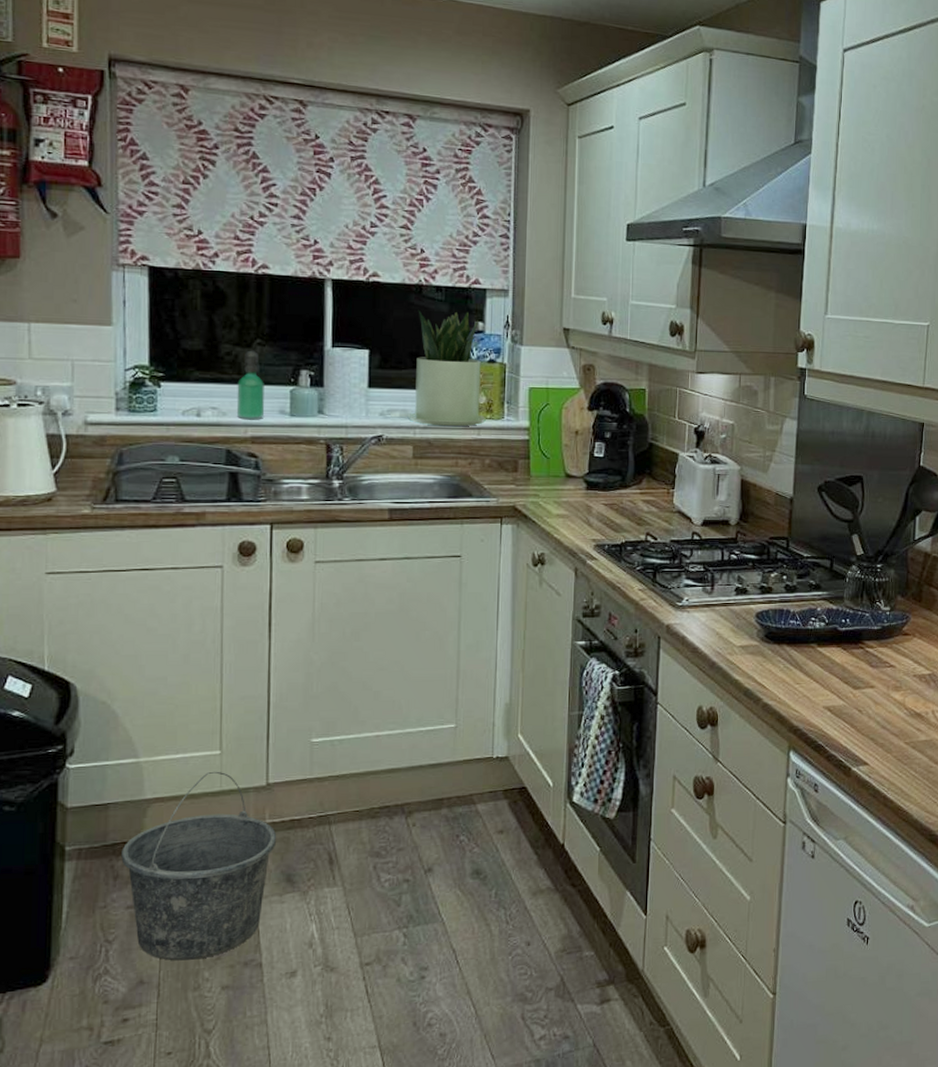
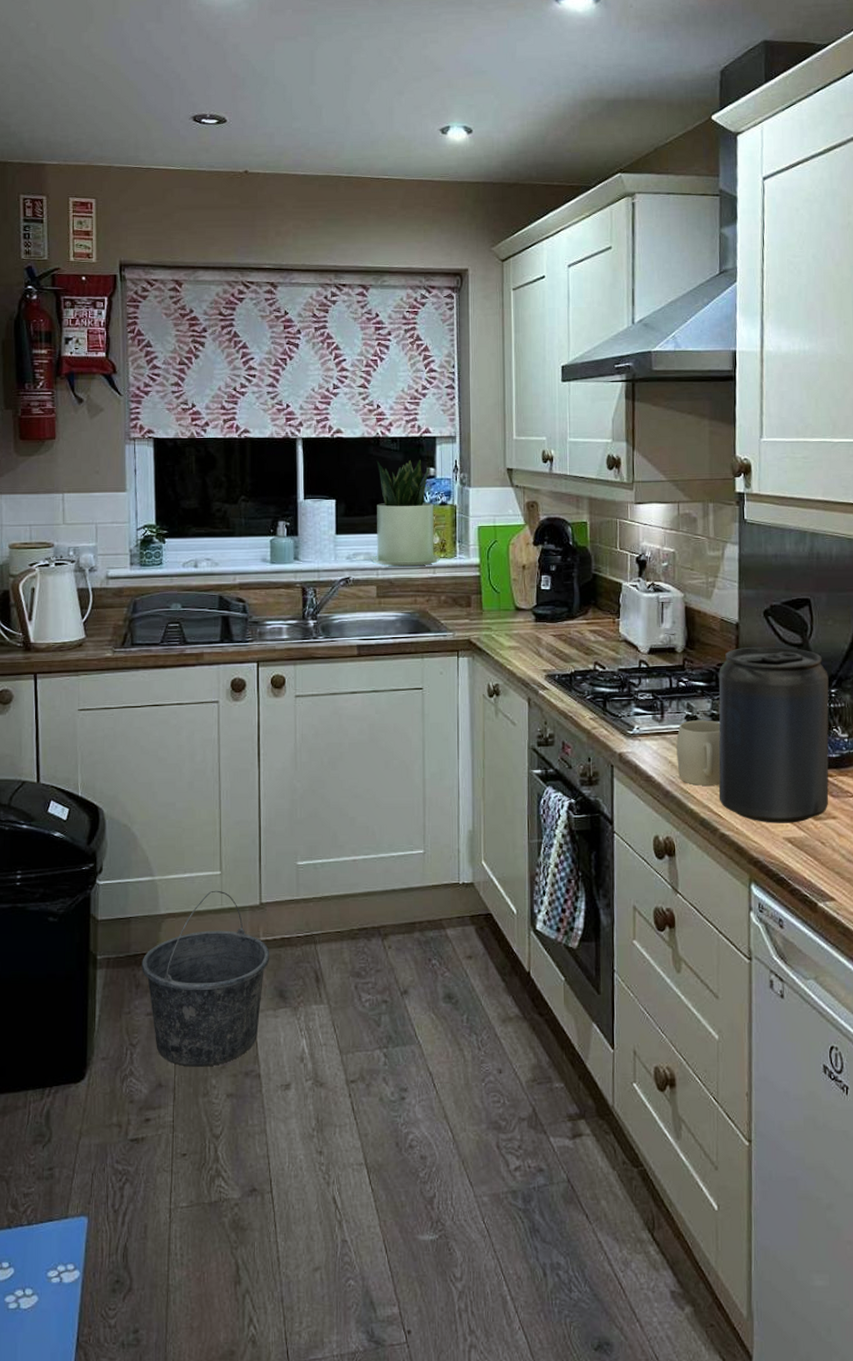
soap dispenser: present [236,350,265,420] -> none [226,506,250,569]
mug: none [724,592,769,657] -> present [676,720,721,786]
soda can: none [763,521,875,693] -> present [718,646,829,823]

